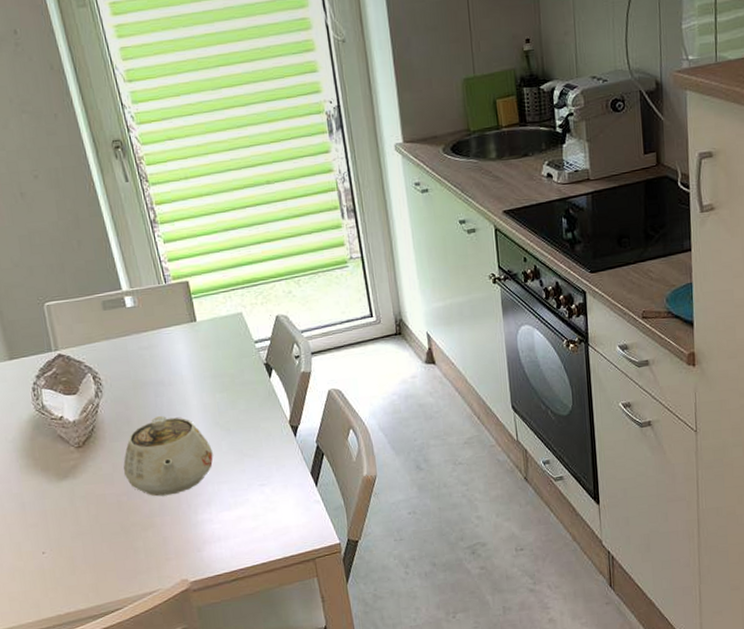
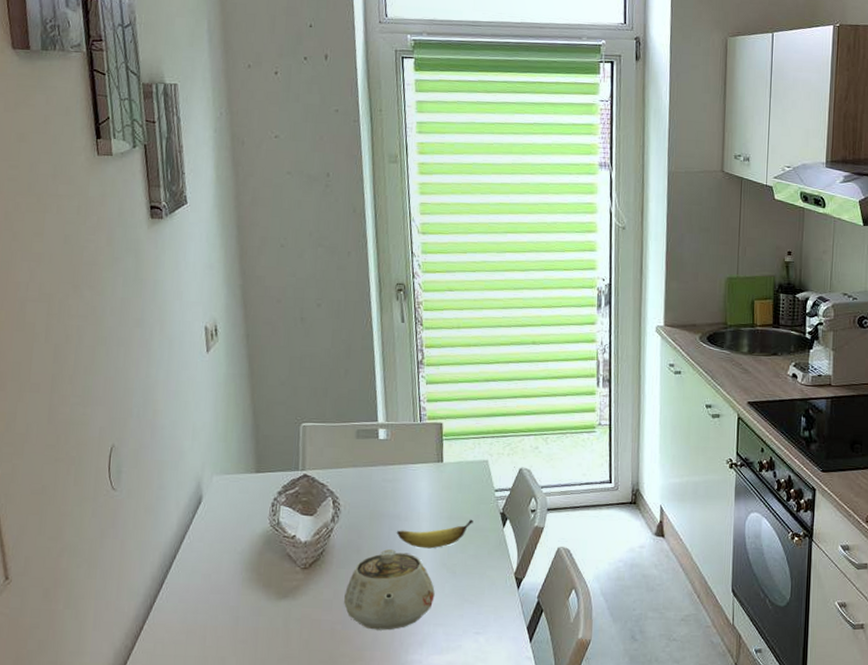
banana: none [162,374,238,411] -> present [396,519,473,549]

